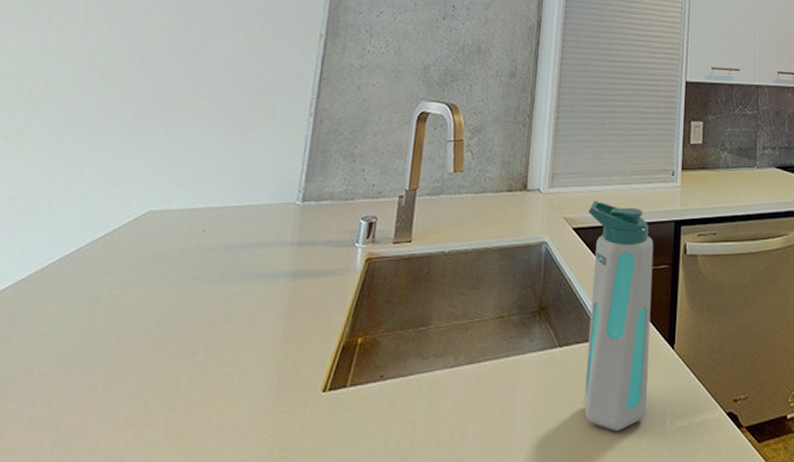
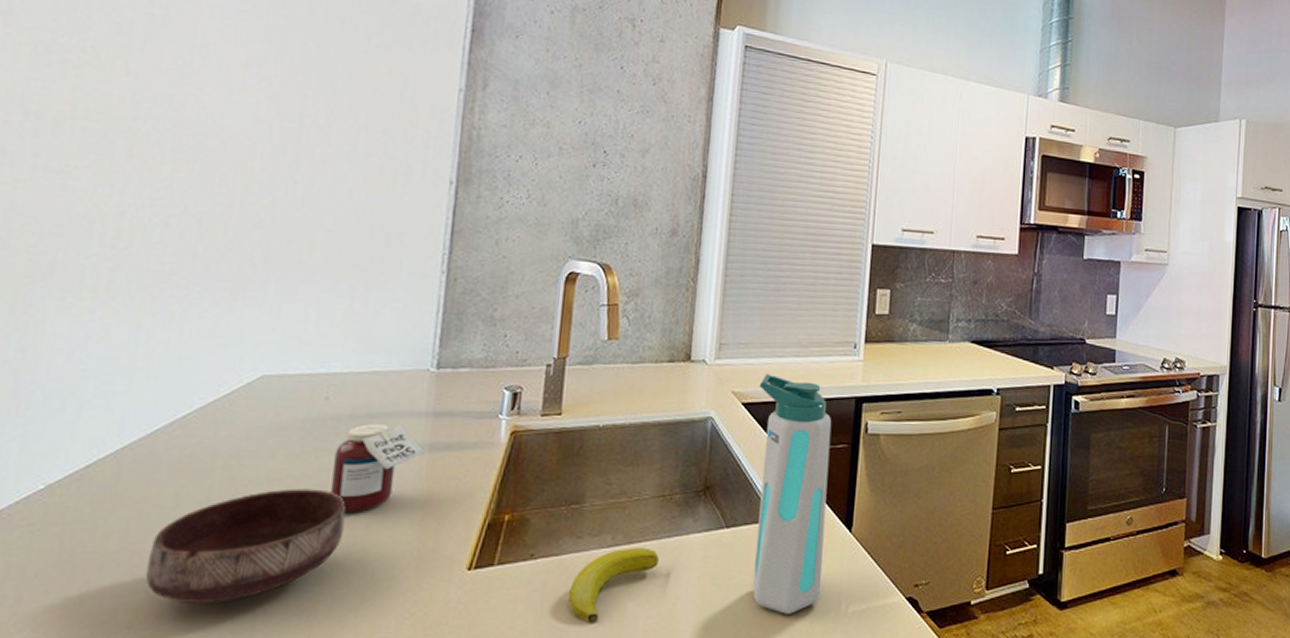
bowl: none [30,316,215,428] -> present [145,488,346,603]
jar: none [202,253,289,339] -> present [330,423,425,514]
banana: none [414,367,497,442] -> present [568,547,659,623]

